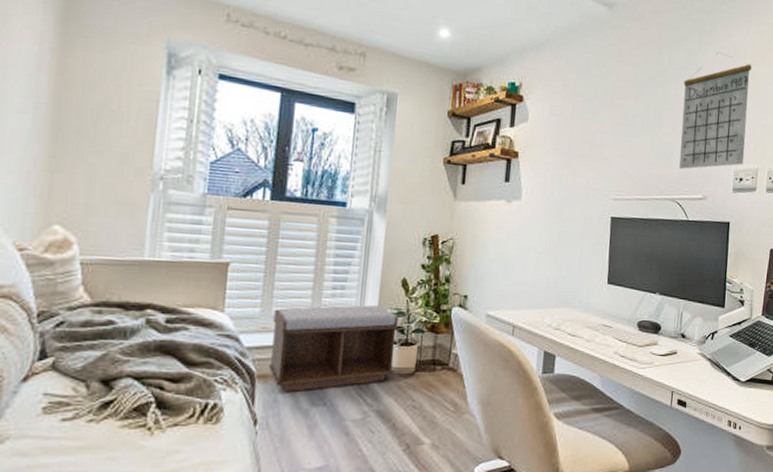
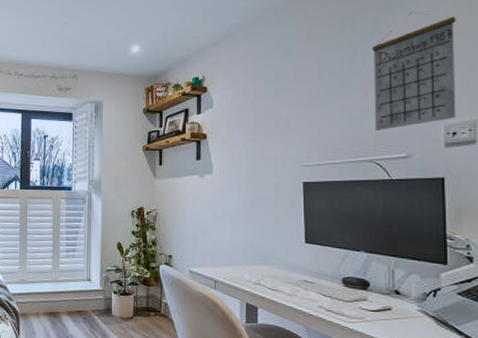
bench: present [269,305,399,393] -> none [27,263,117,328]

